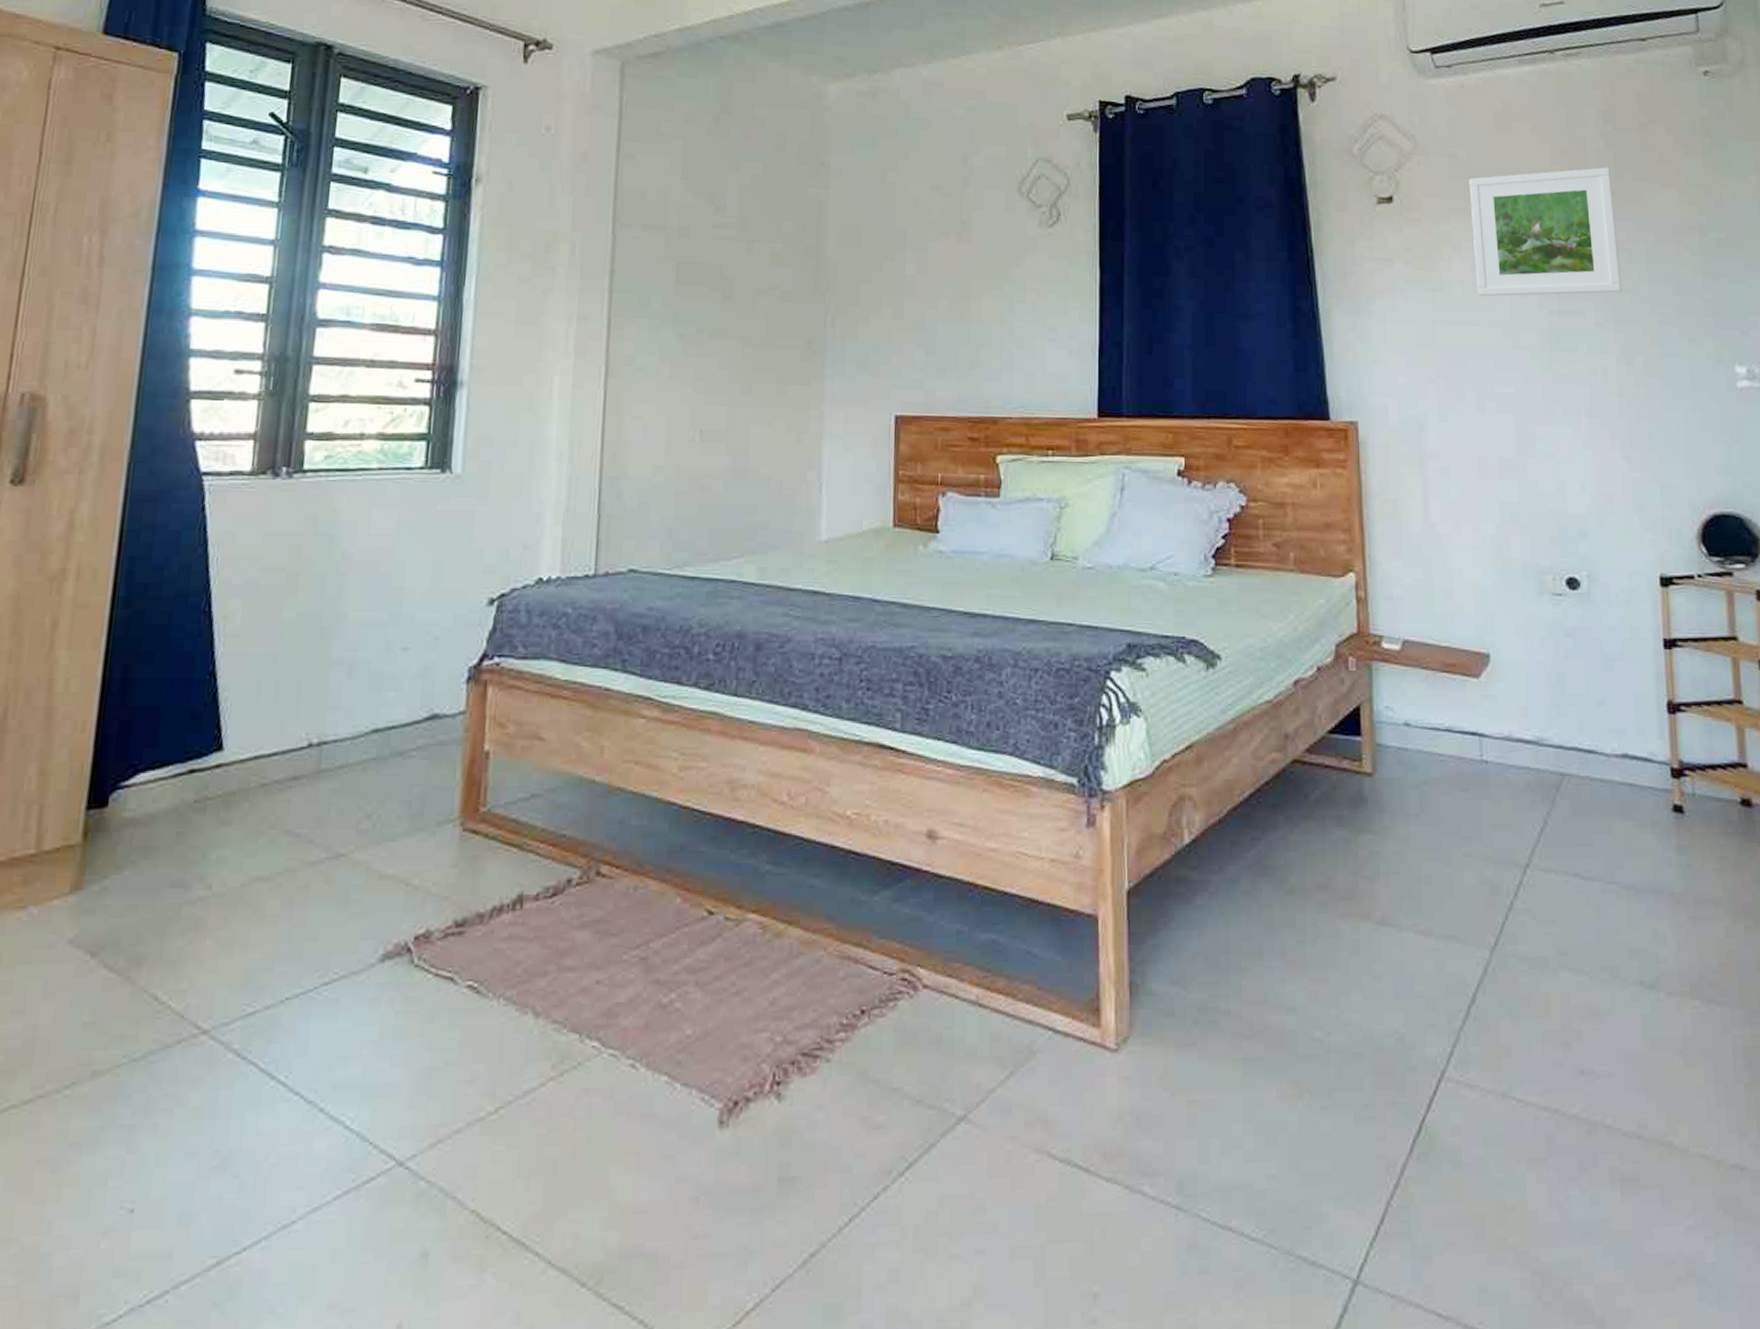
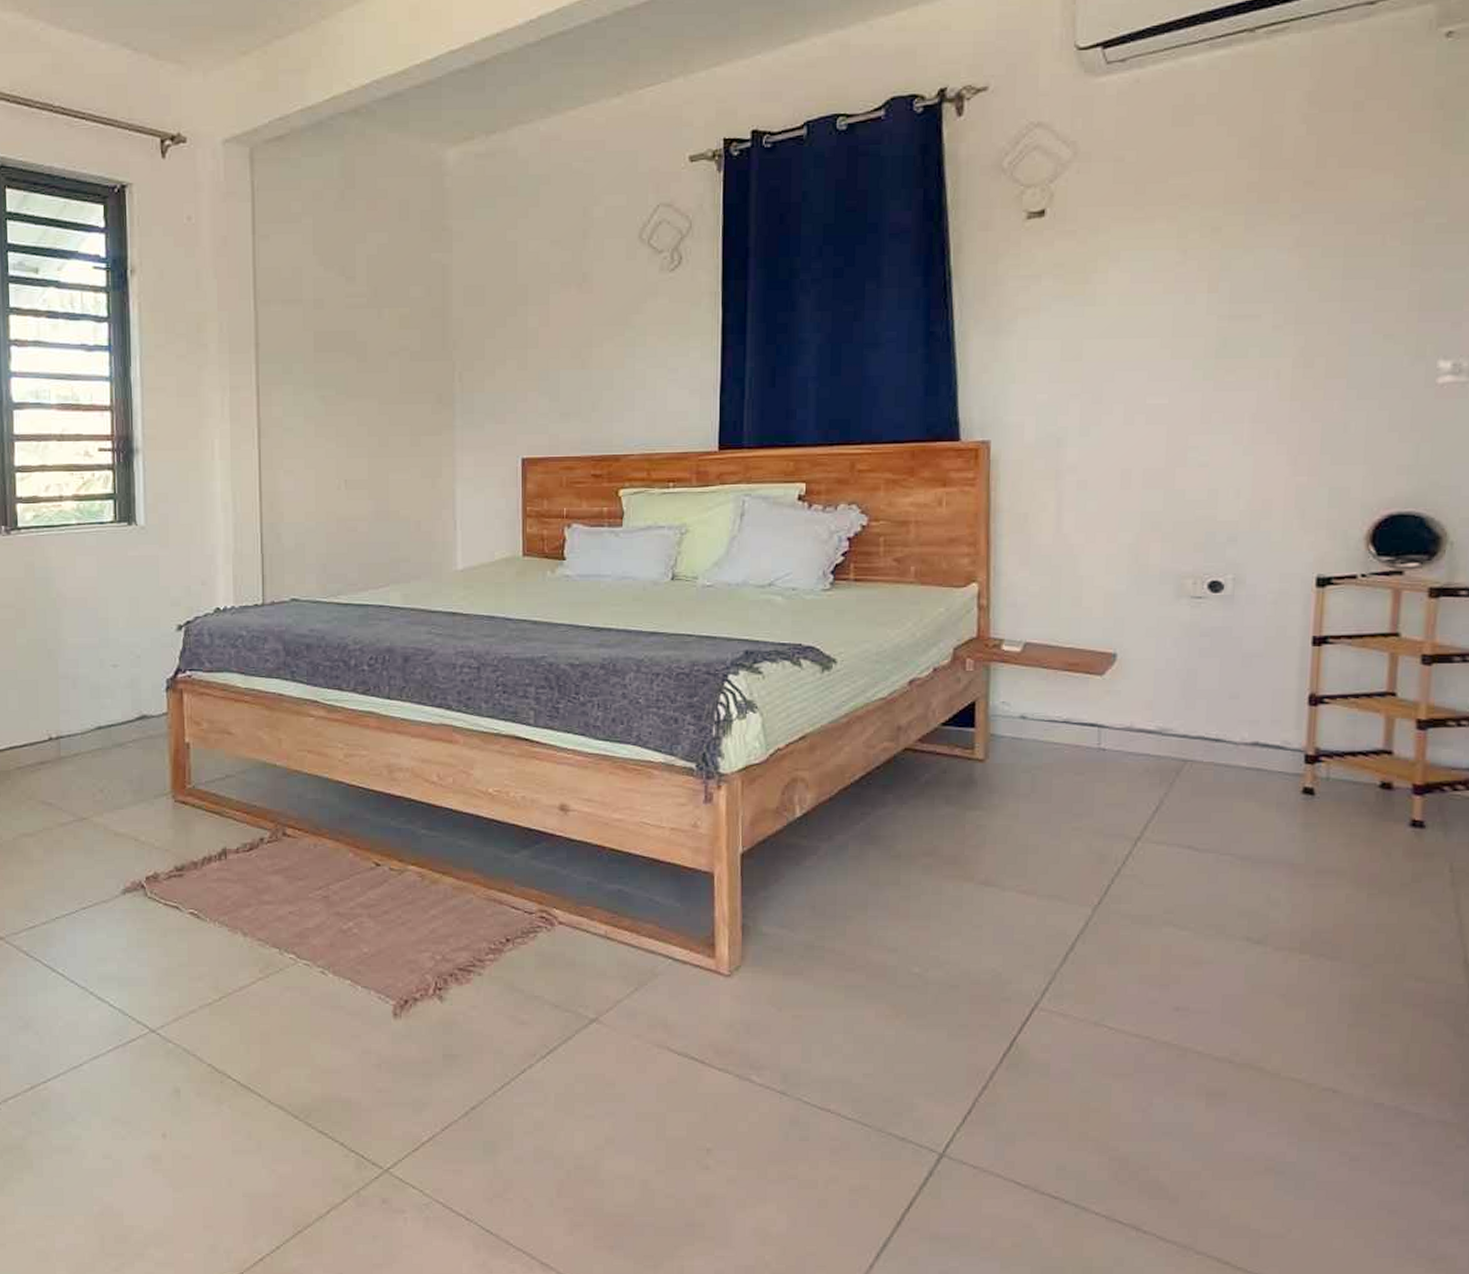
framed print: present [1469,167,1622,297] -> none [1135,155,1311,307]

